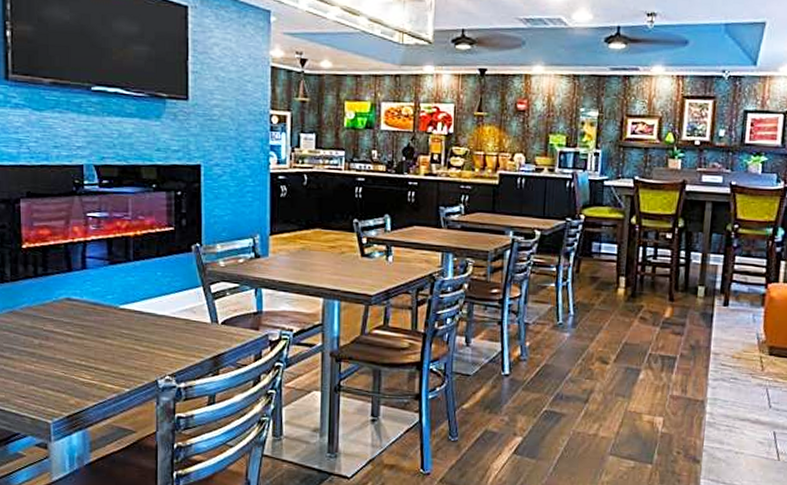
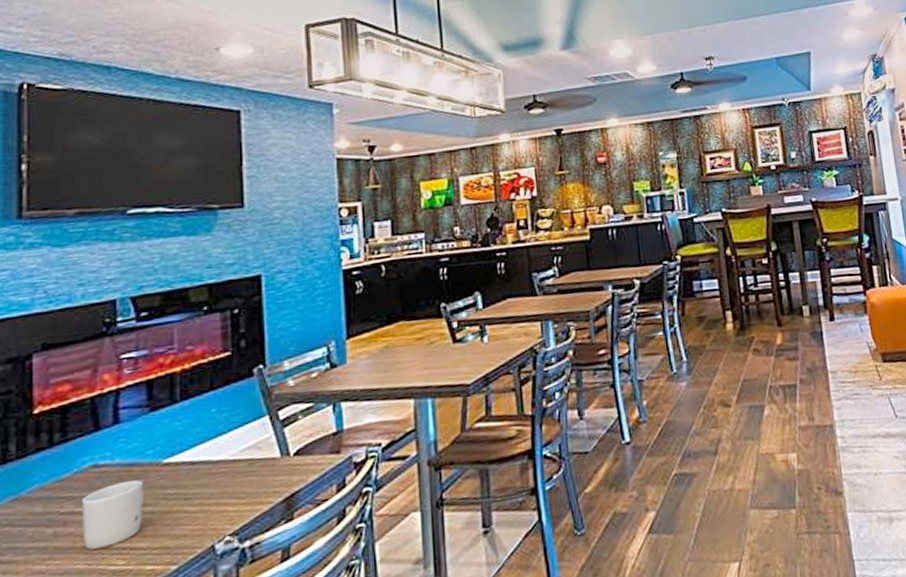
mug: none [58,316,105,363] -> present [81,480,145,550]

